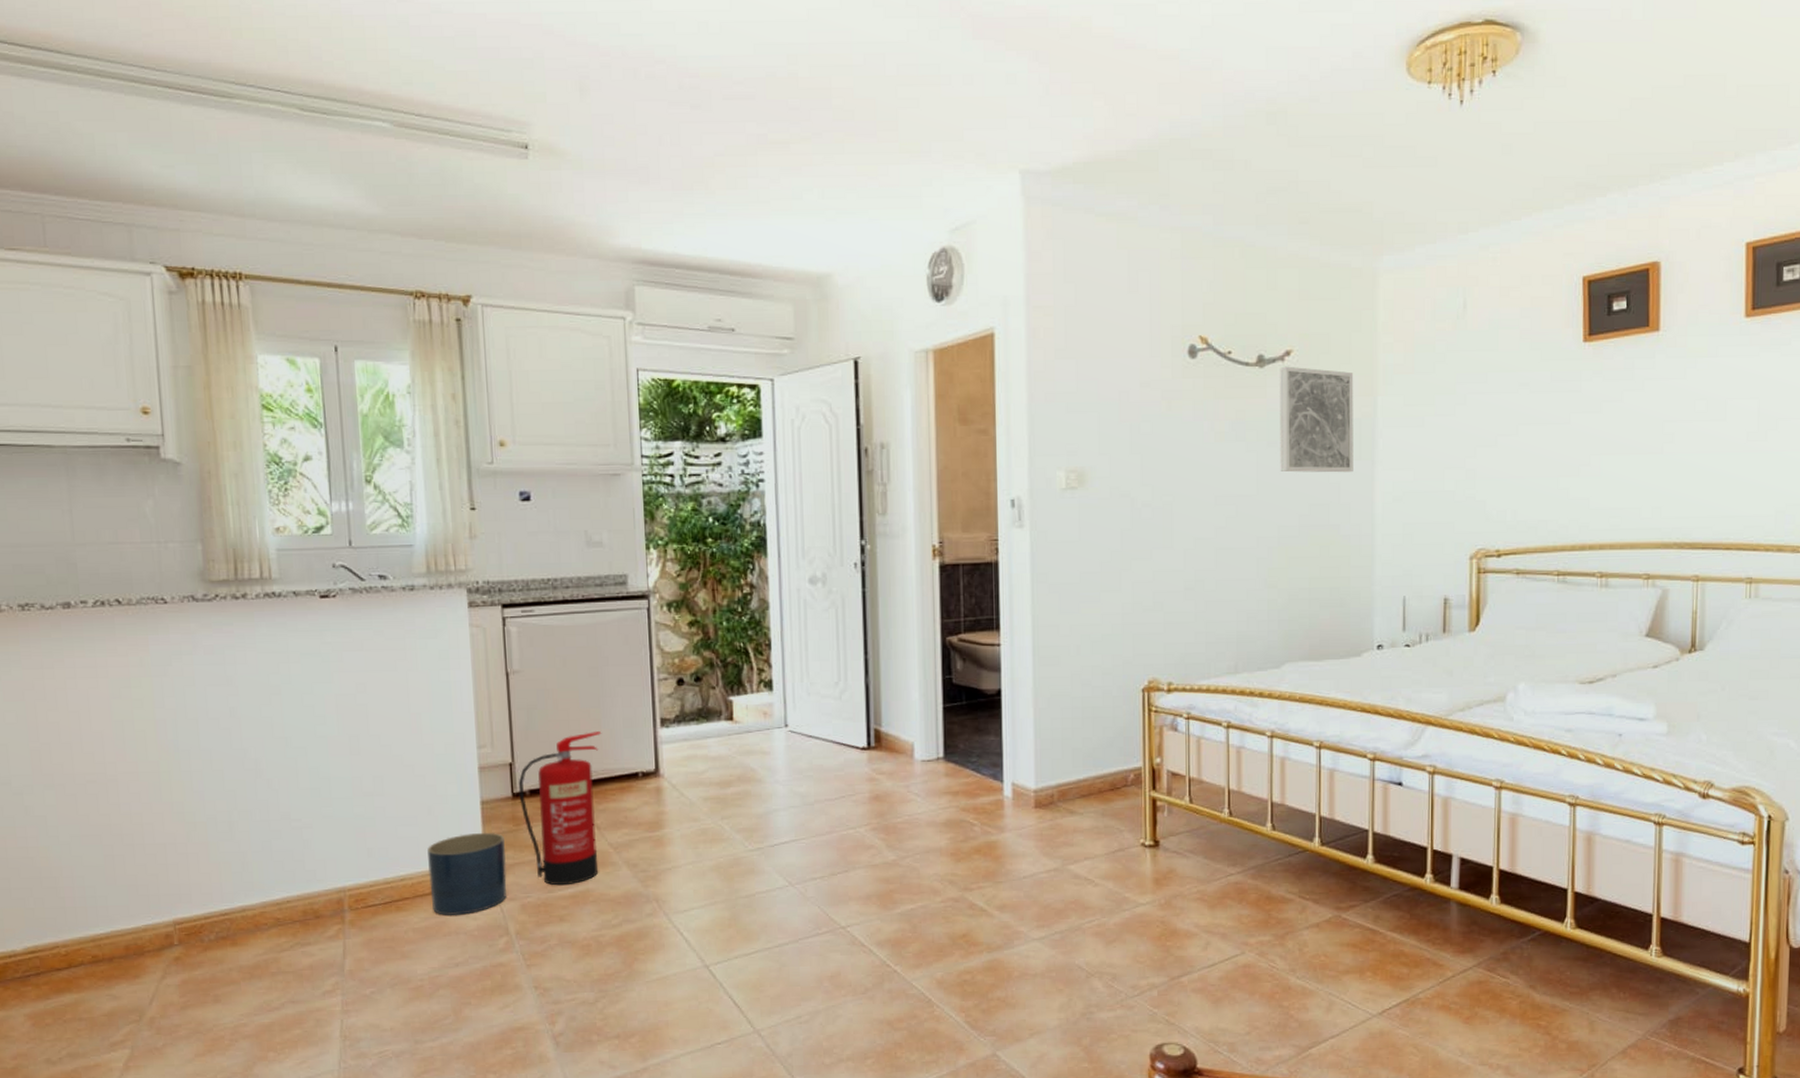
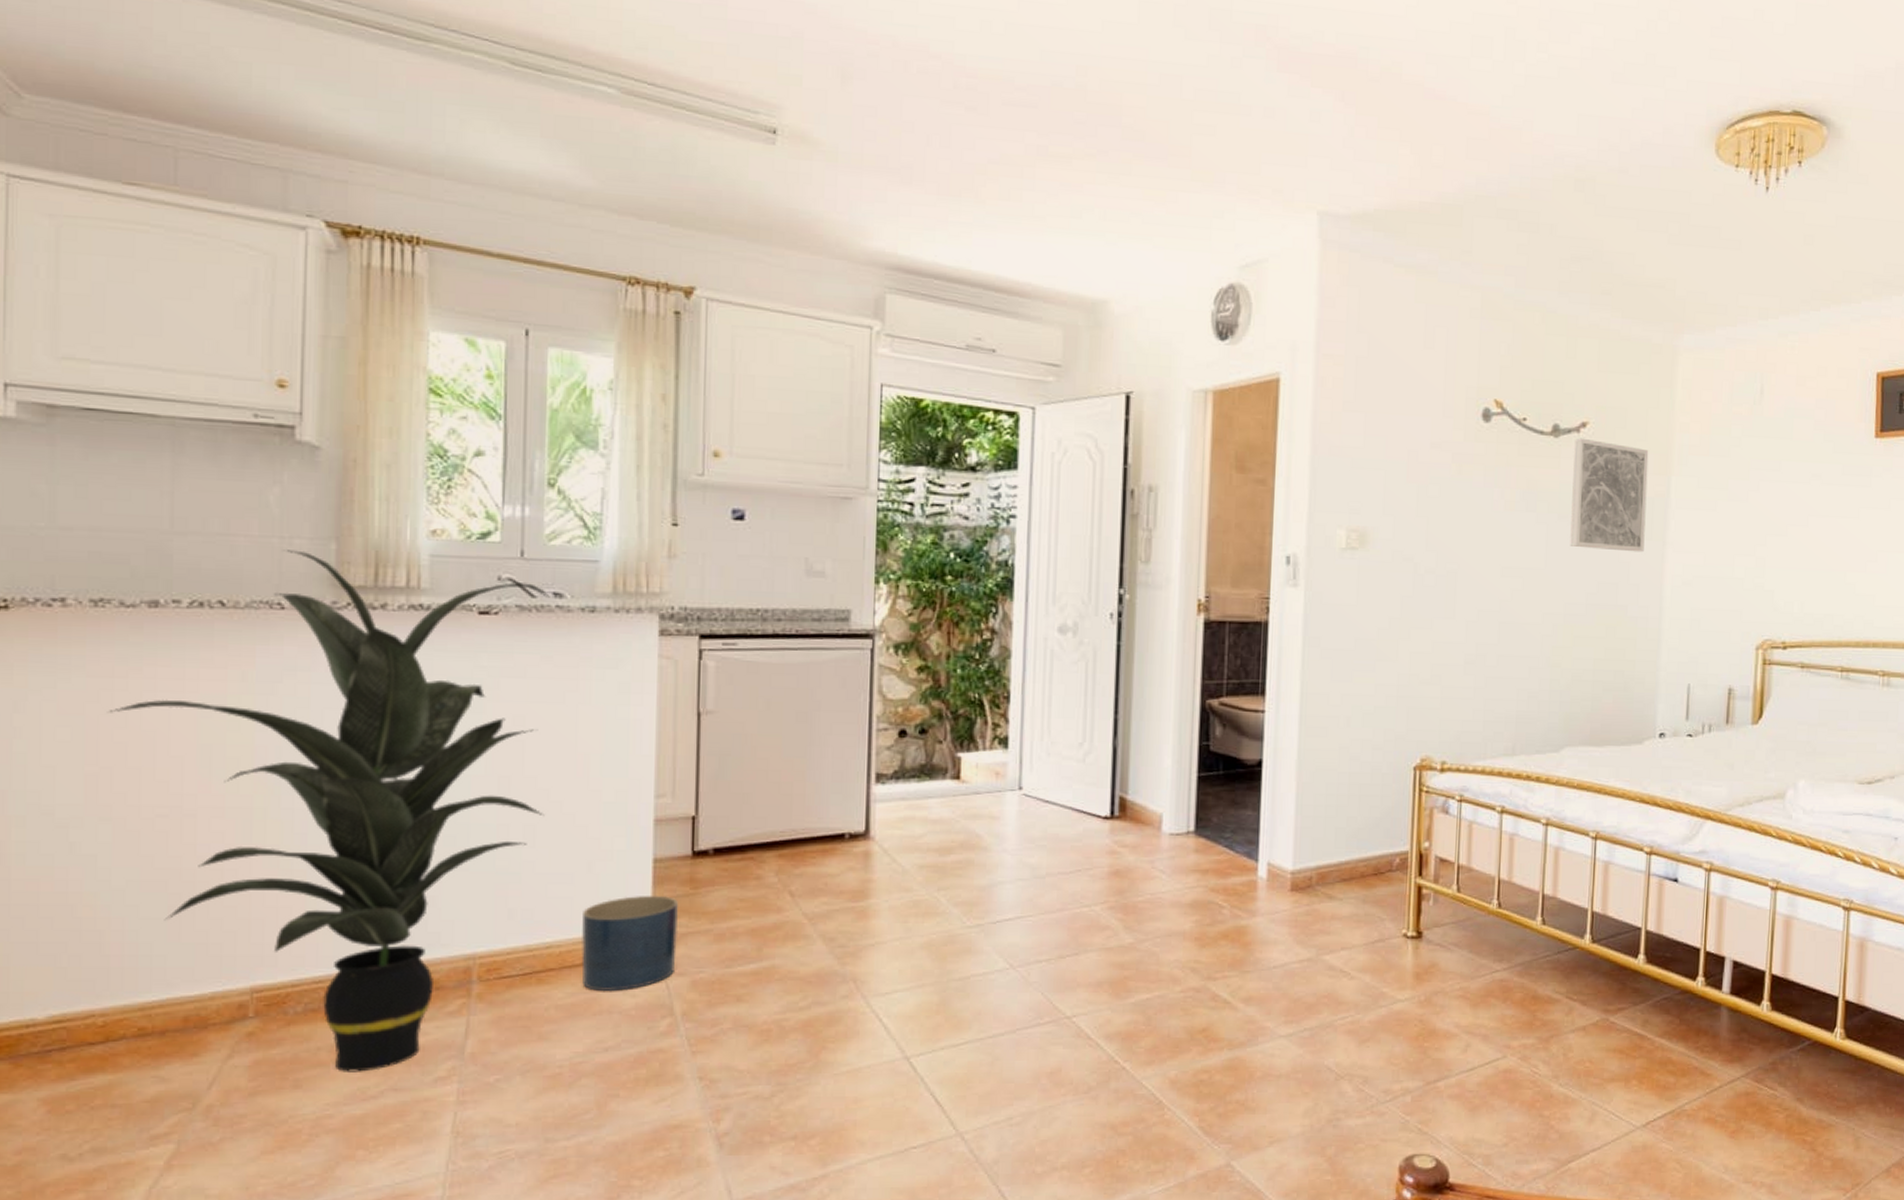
indoor plant: none [42,552,389,989] -> present [109,550,550,1072]
fire extinguisher: present [518,730,602,886] -> none [700,783,806,960]

